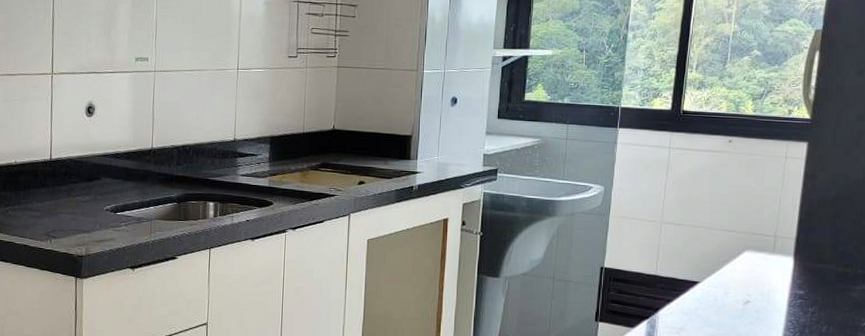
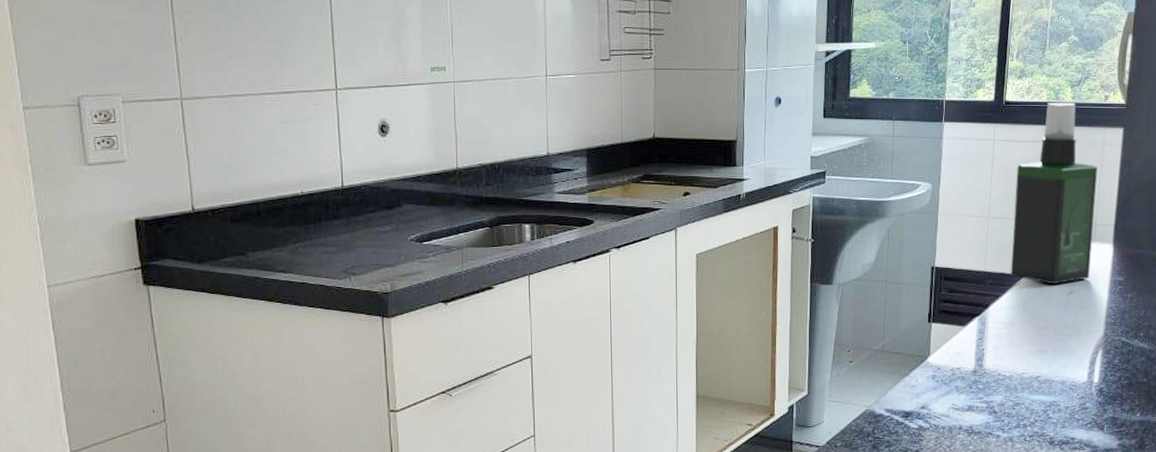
spray bottle: none [683,114,779,293] -> present [1011,103,1098,285]

